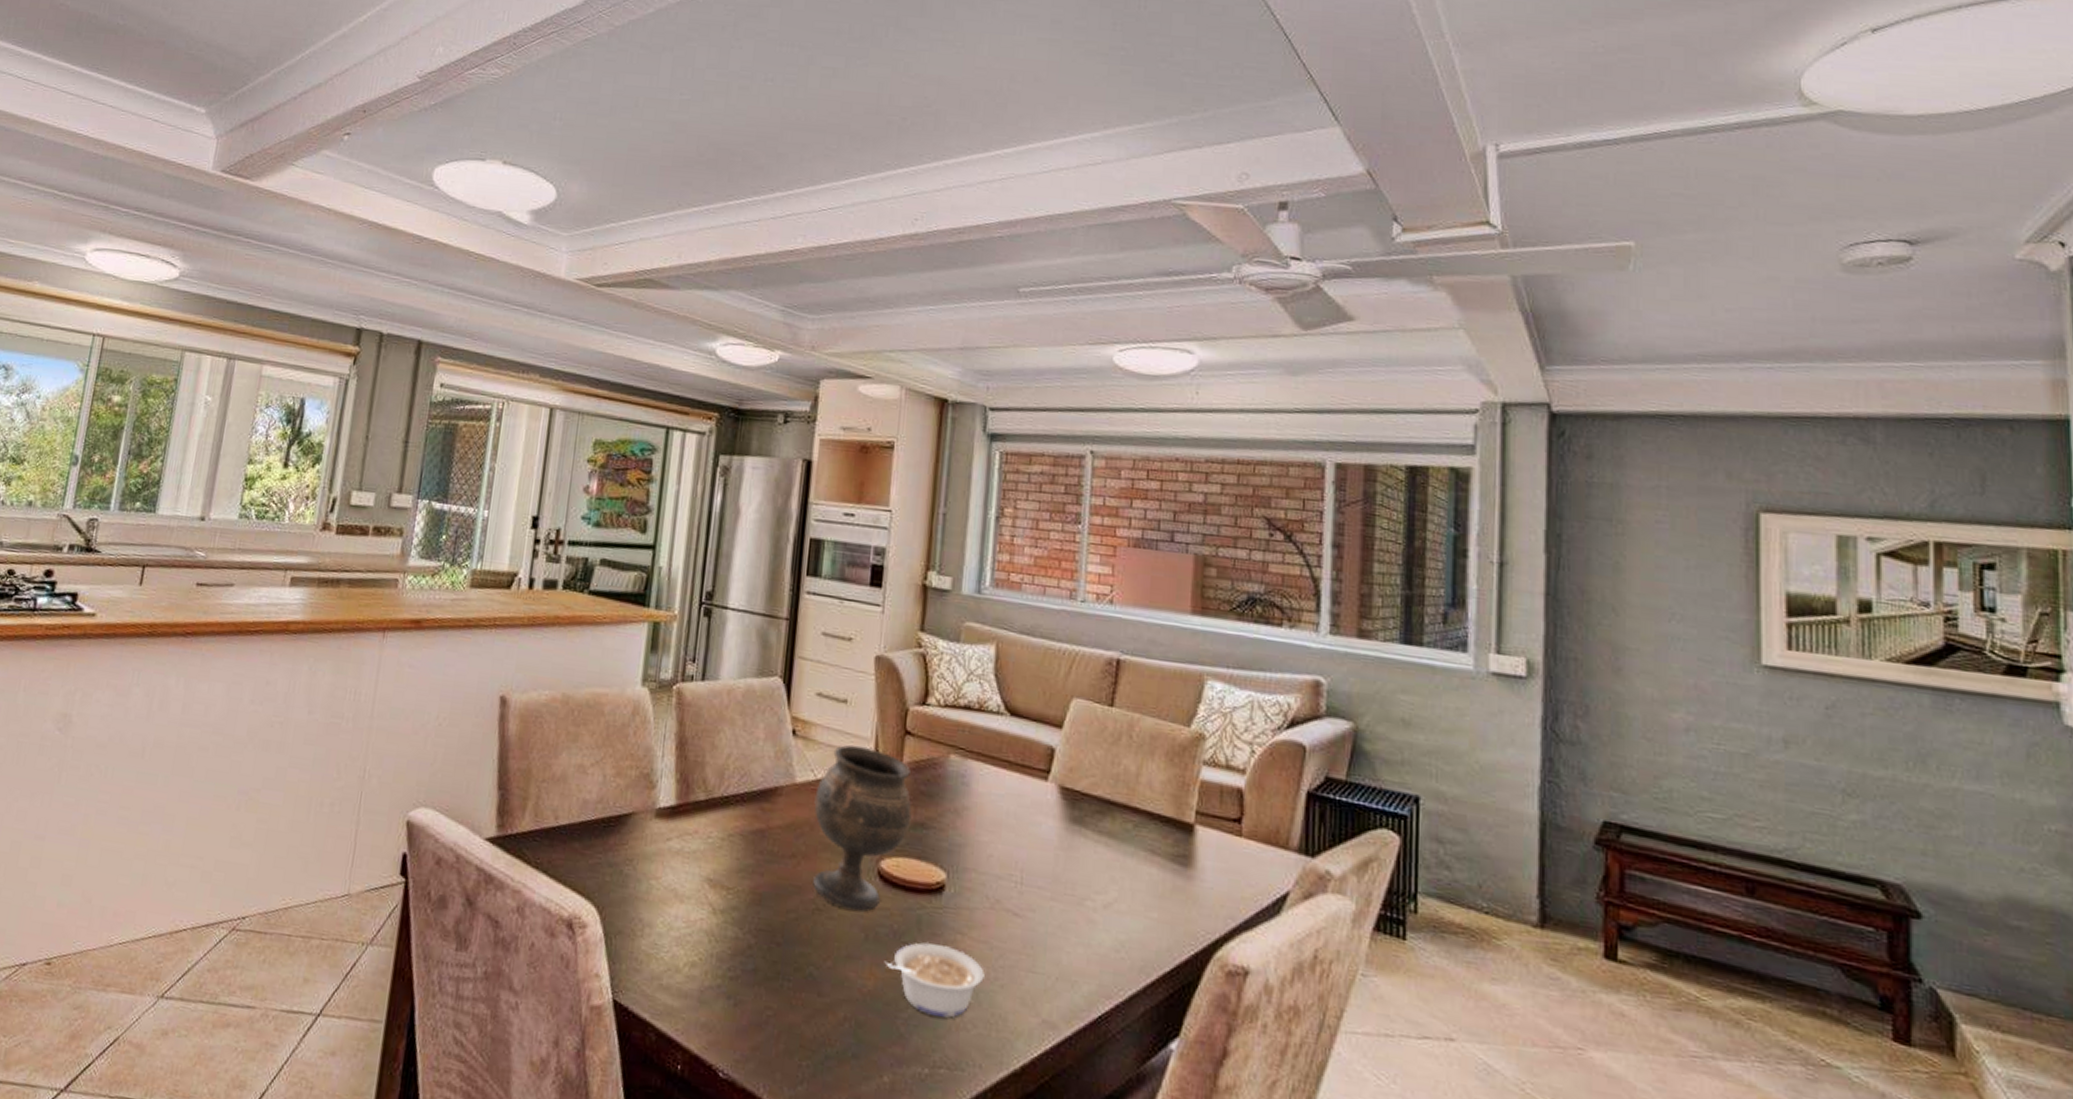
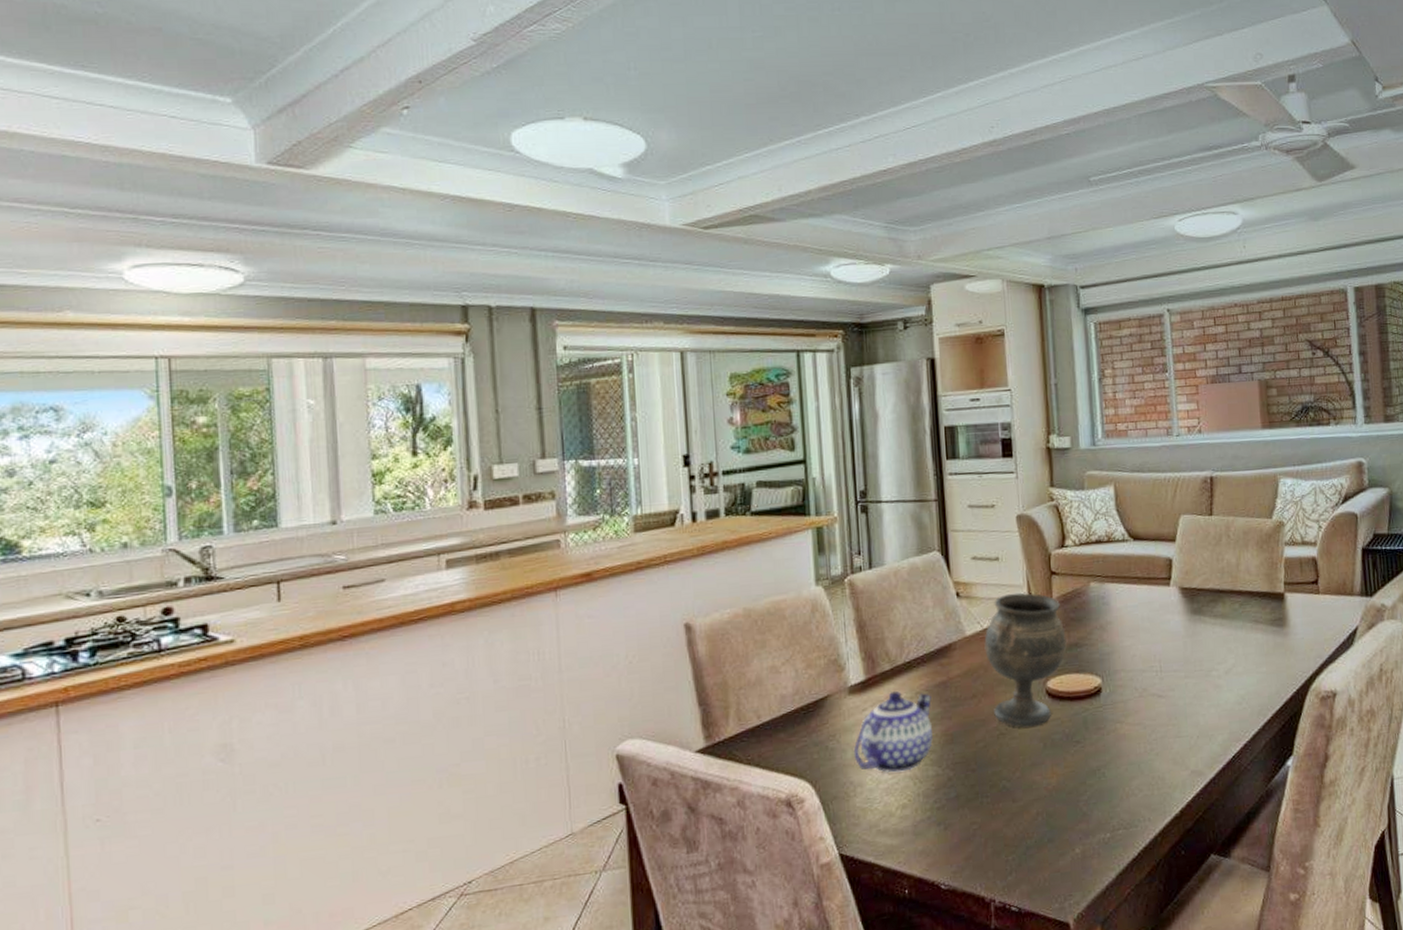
teapot: none [648,825,745,925] -> present [853,690,934,773]
legume: present [884,942,985,1019] -> none [1062,735,1143,792]

